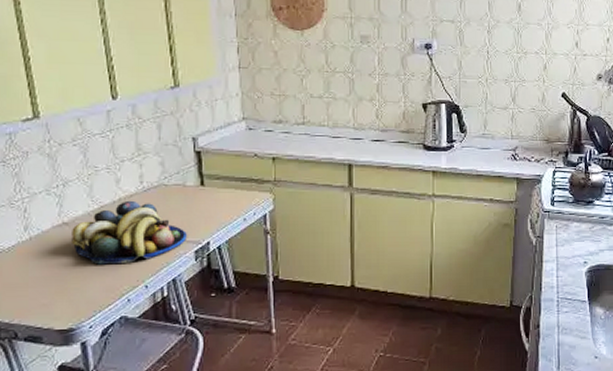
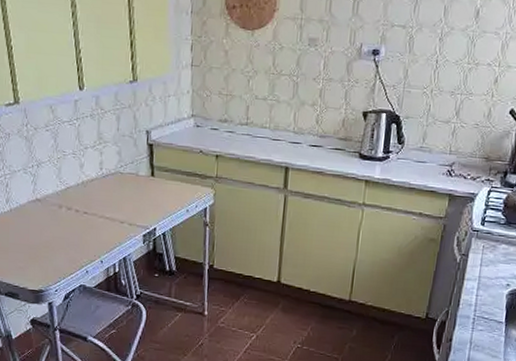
fruit bowl: present [71,200,187,265] -> none [43,184,137,240]

